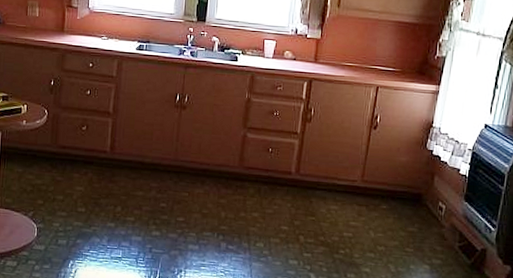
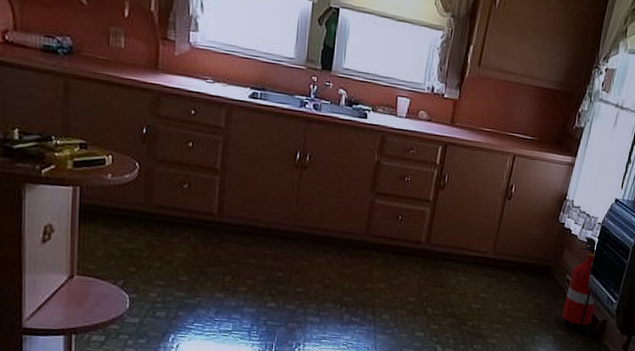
fire extinguisher: none [436,163,473,261] -> present [560,236,598,331]

